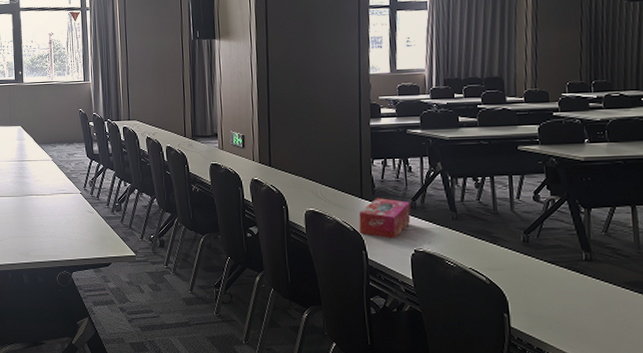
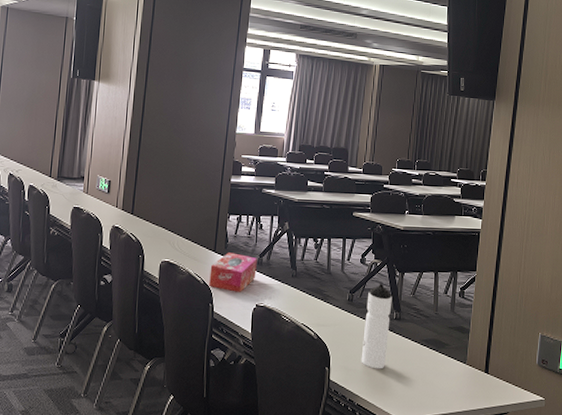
water bottle: none [546,222,579,315] -> present [361,284,392,369]

